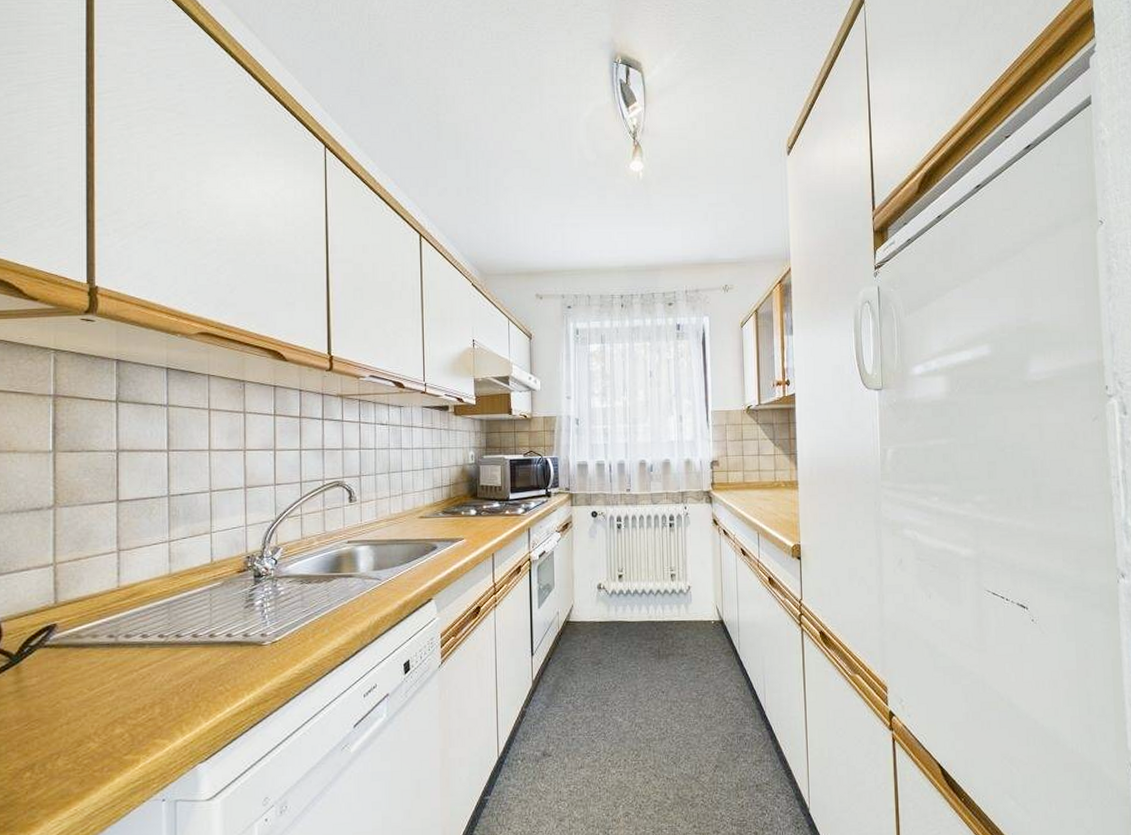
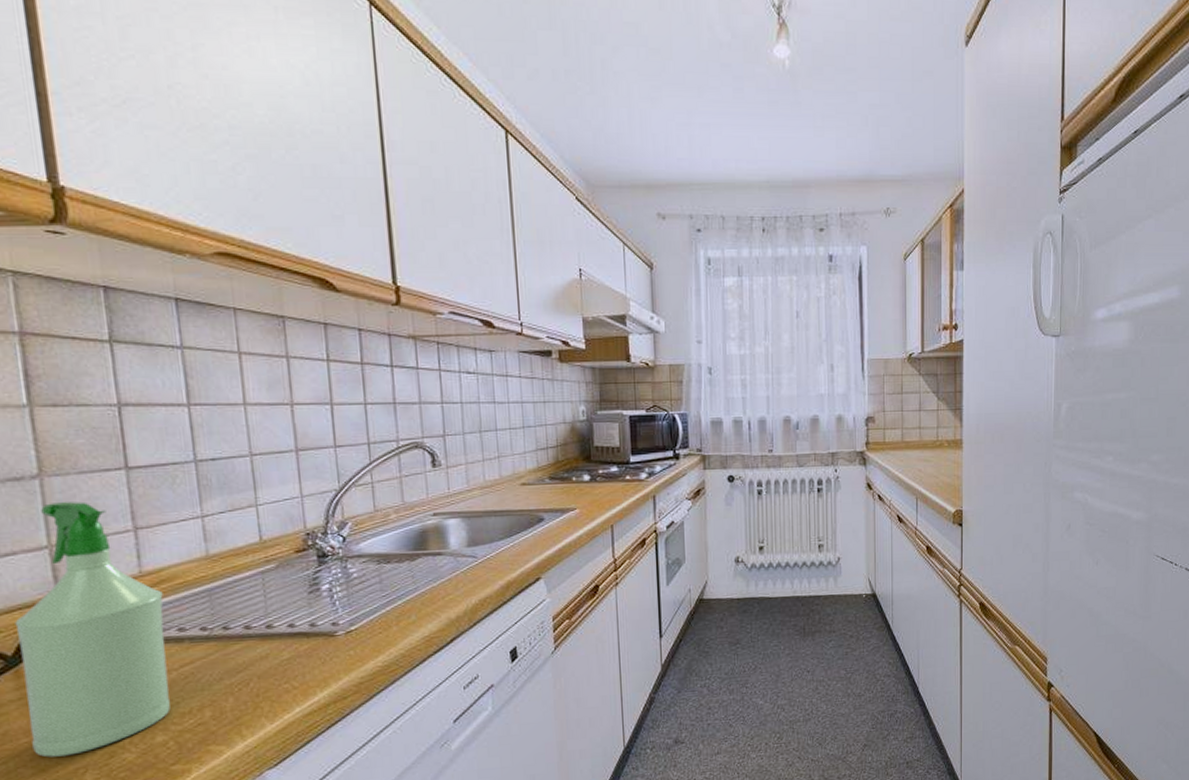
spray bottle: none [21,528,133,743] -> present [14,501,171,758]

